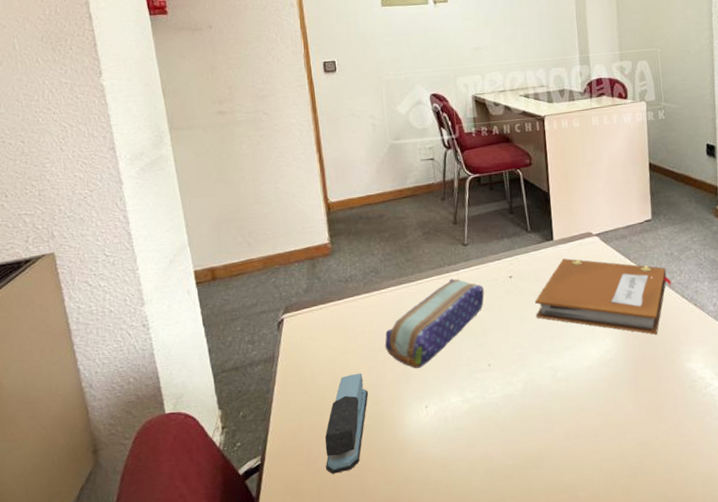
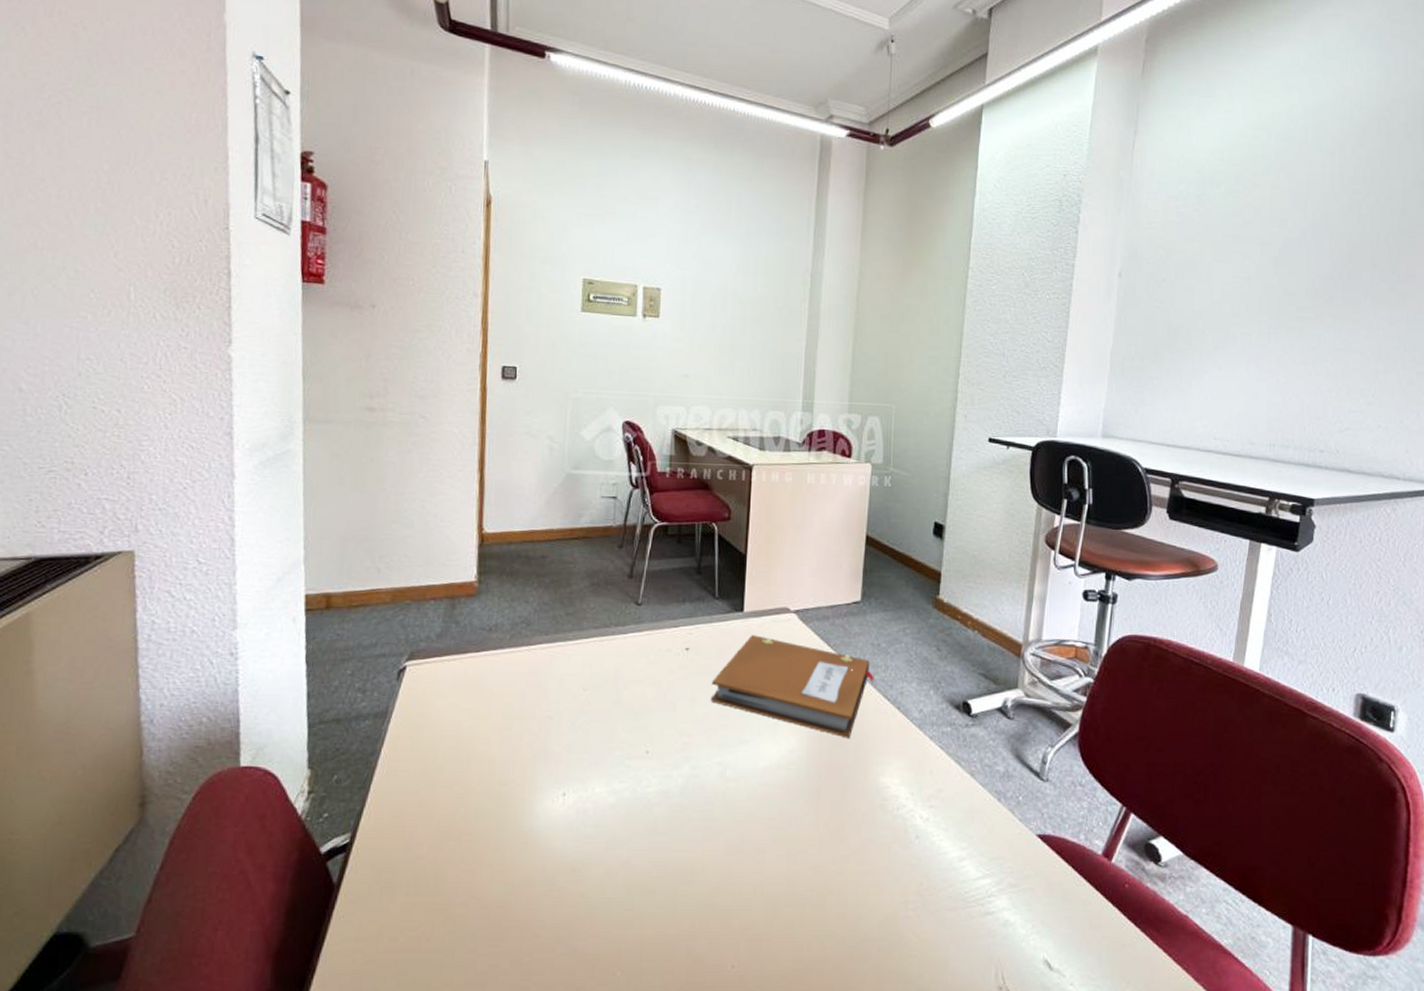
stapler: present [325,373,369,474] -> none [430,743,496,865]
pencil case: present [384,278,485,368] -> none [524,642,653,746]

